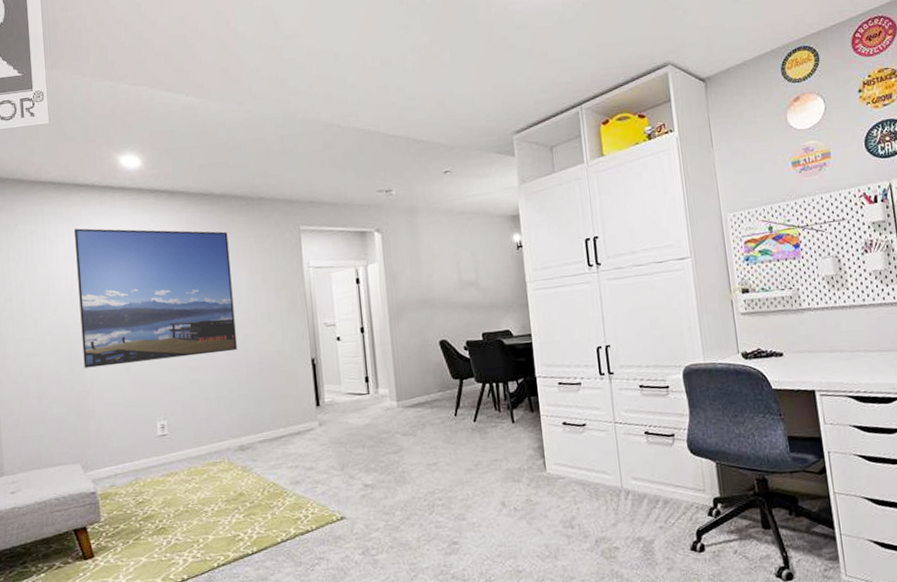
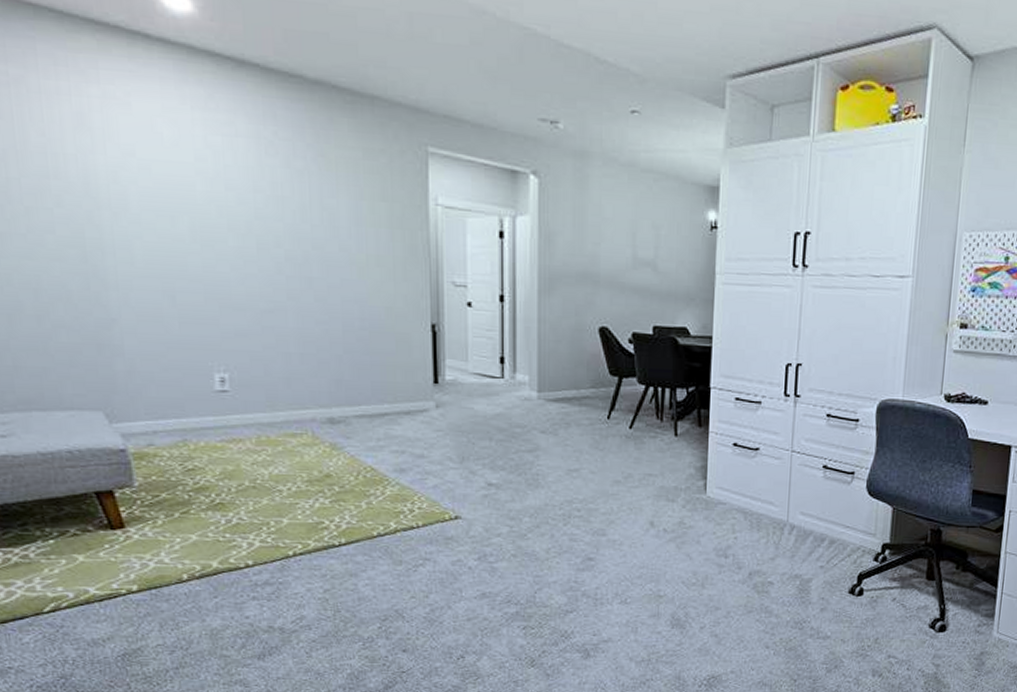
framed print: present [74,228,237,368] -> none [88,87,331,298]

